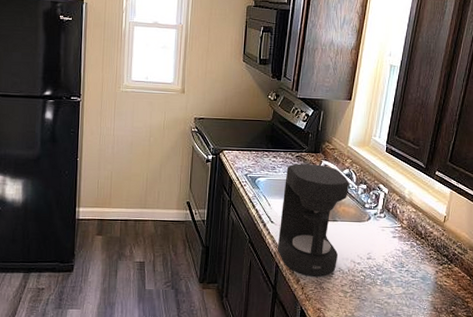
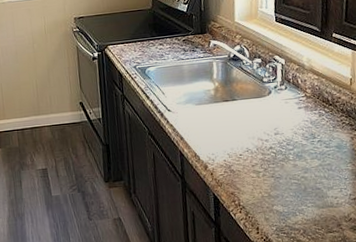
coffee maker: present [277,163,350,277] -> none [175,45,244,161]

